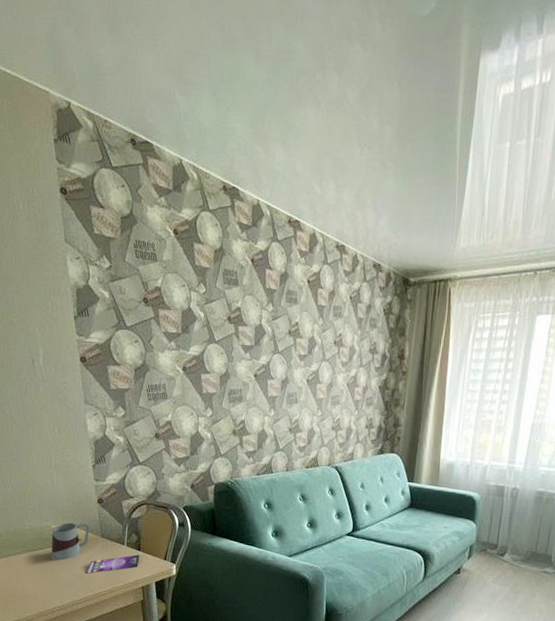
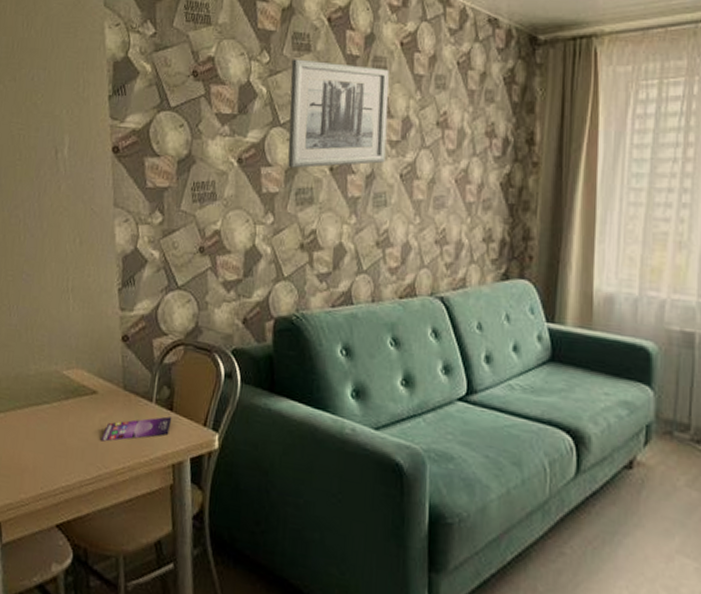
mug: present [50,522,90,560] -> none [57,367,110,420]
wall art: none [222,291,299,375] -> present [288,59,389,168]

